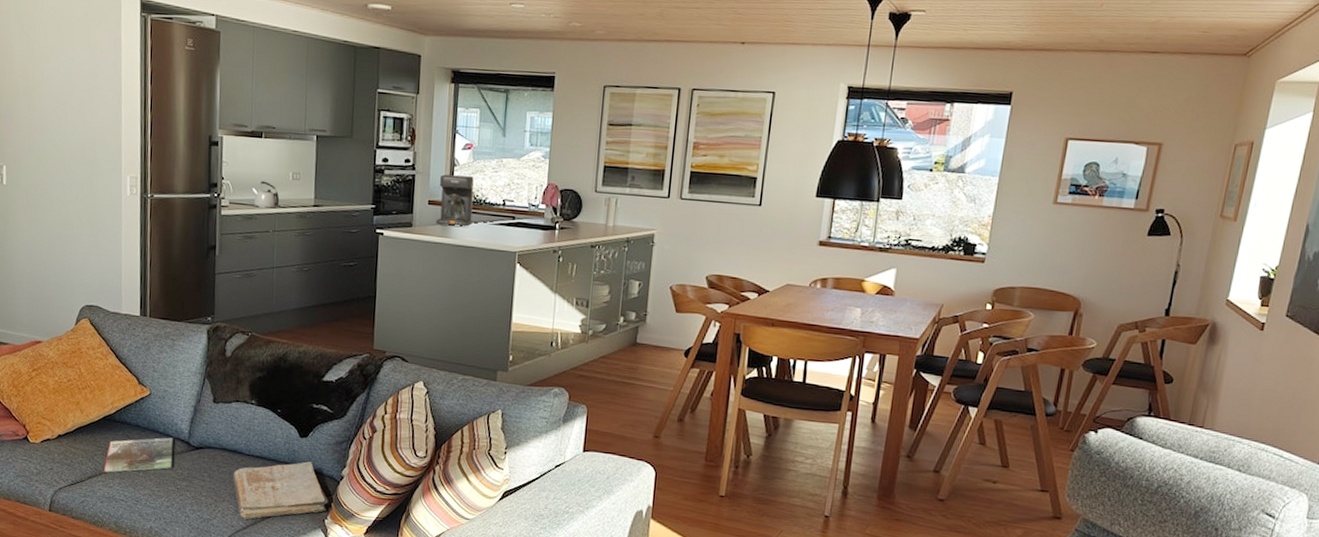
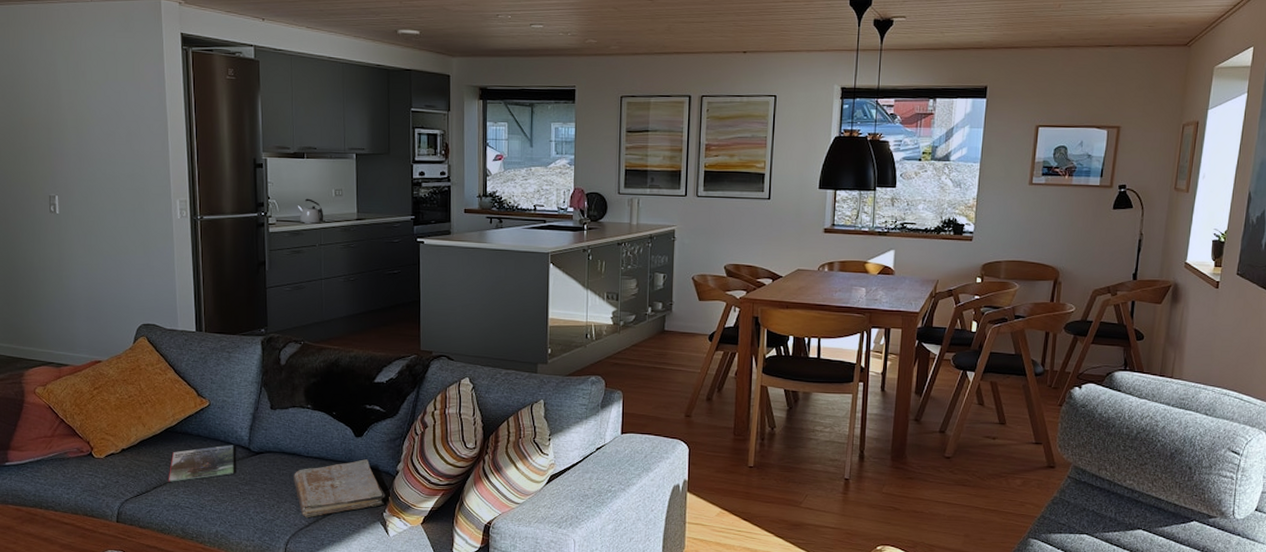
coffee maker: present [436,174,474,227] -> none [472,184,507,232]

